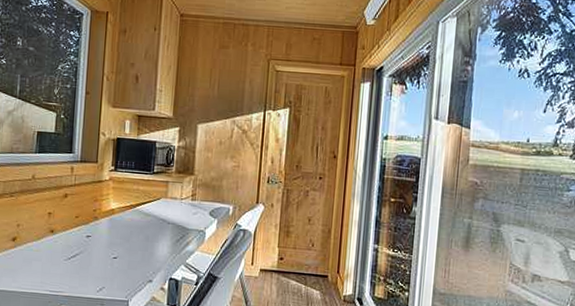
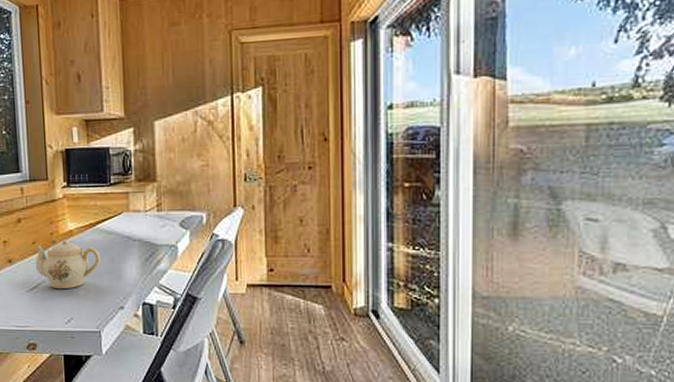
teapot: none [75,216,137,261] -> present [34,239,101,290]

